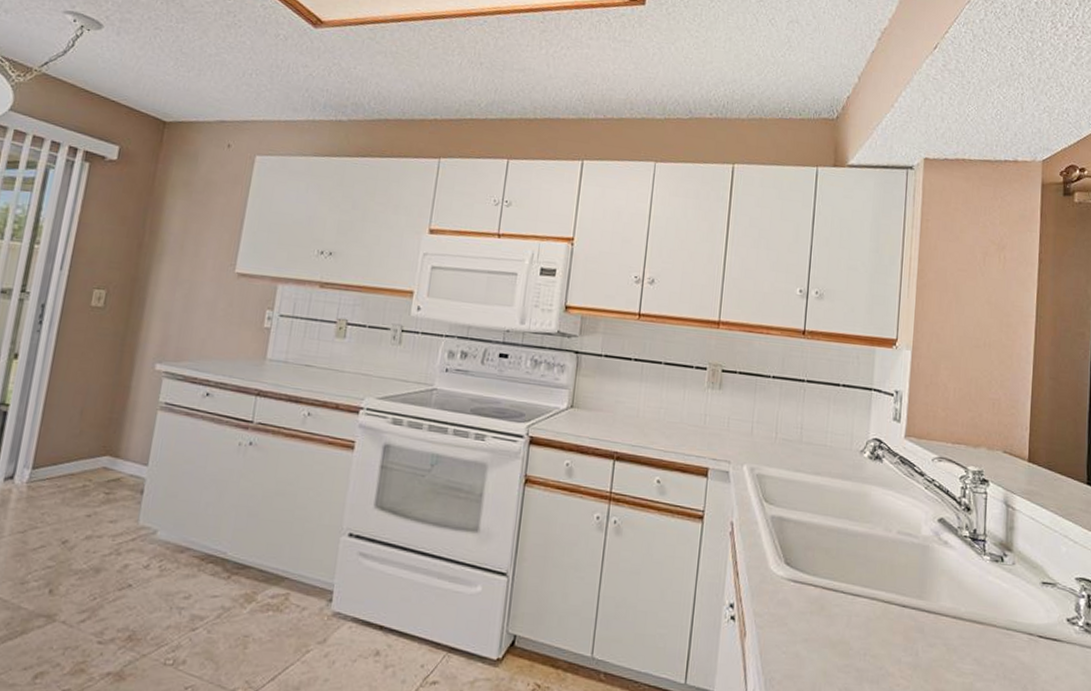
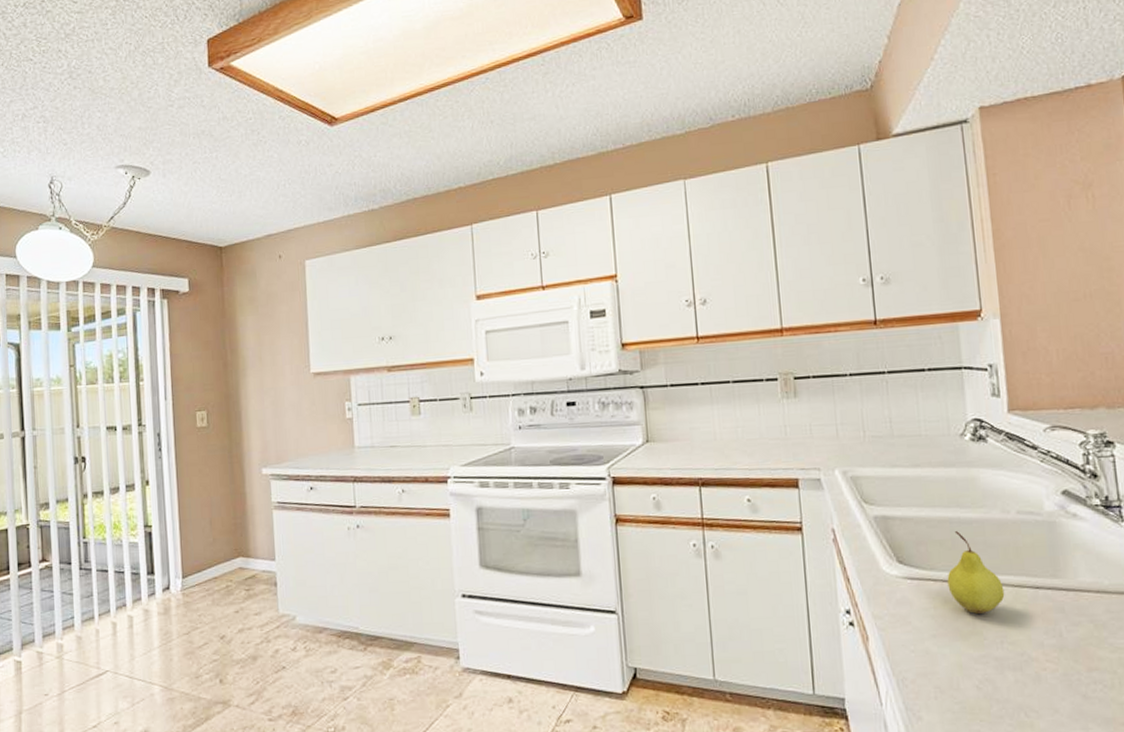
fruit: none [826,542,875,624] -> present [947,531,1005,614]

